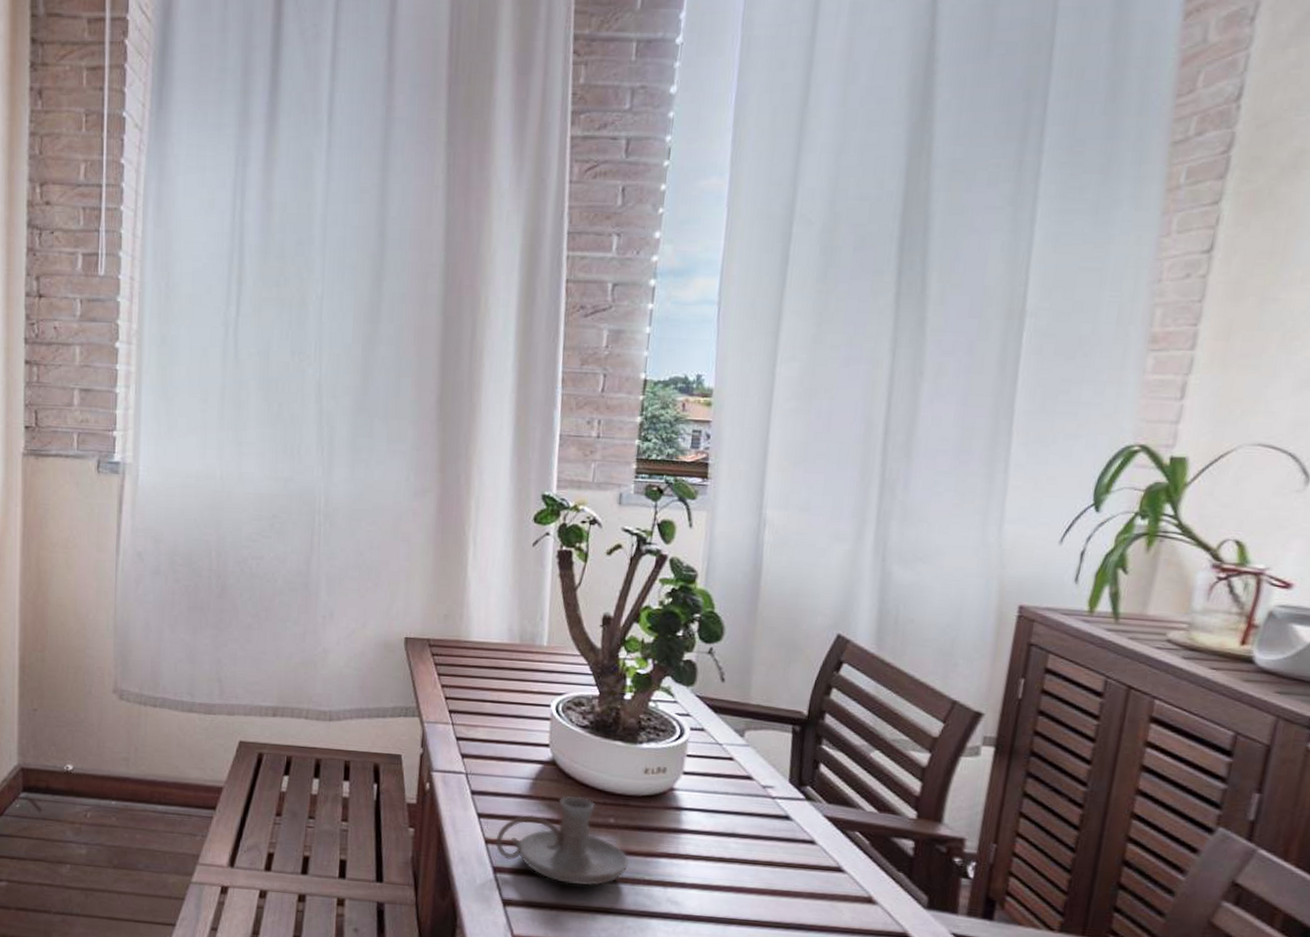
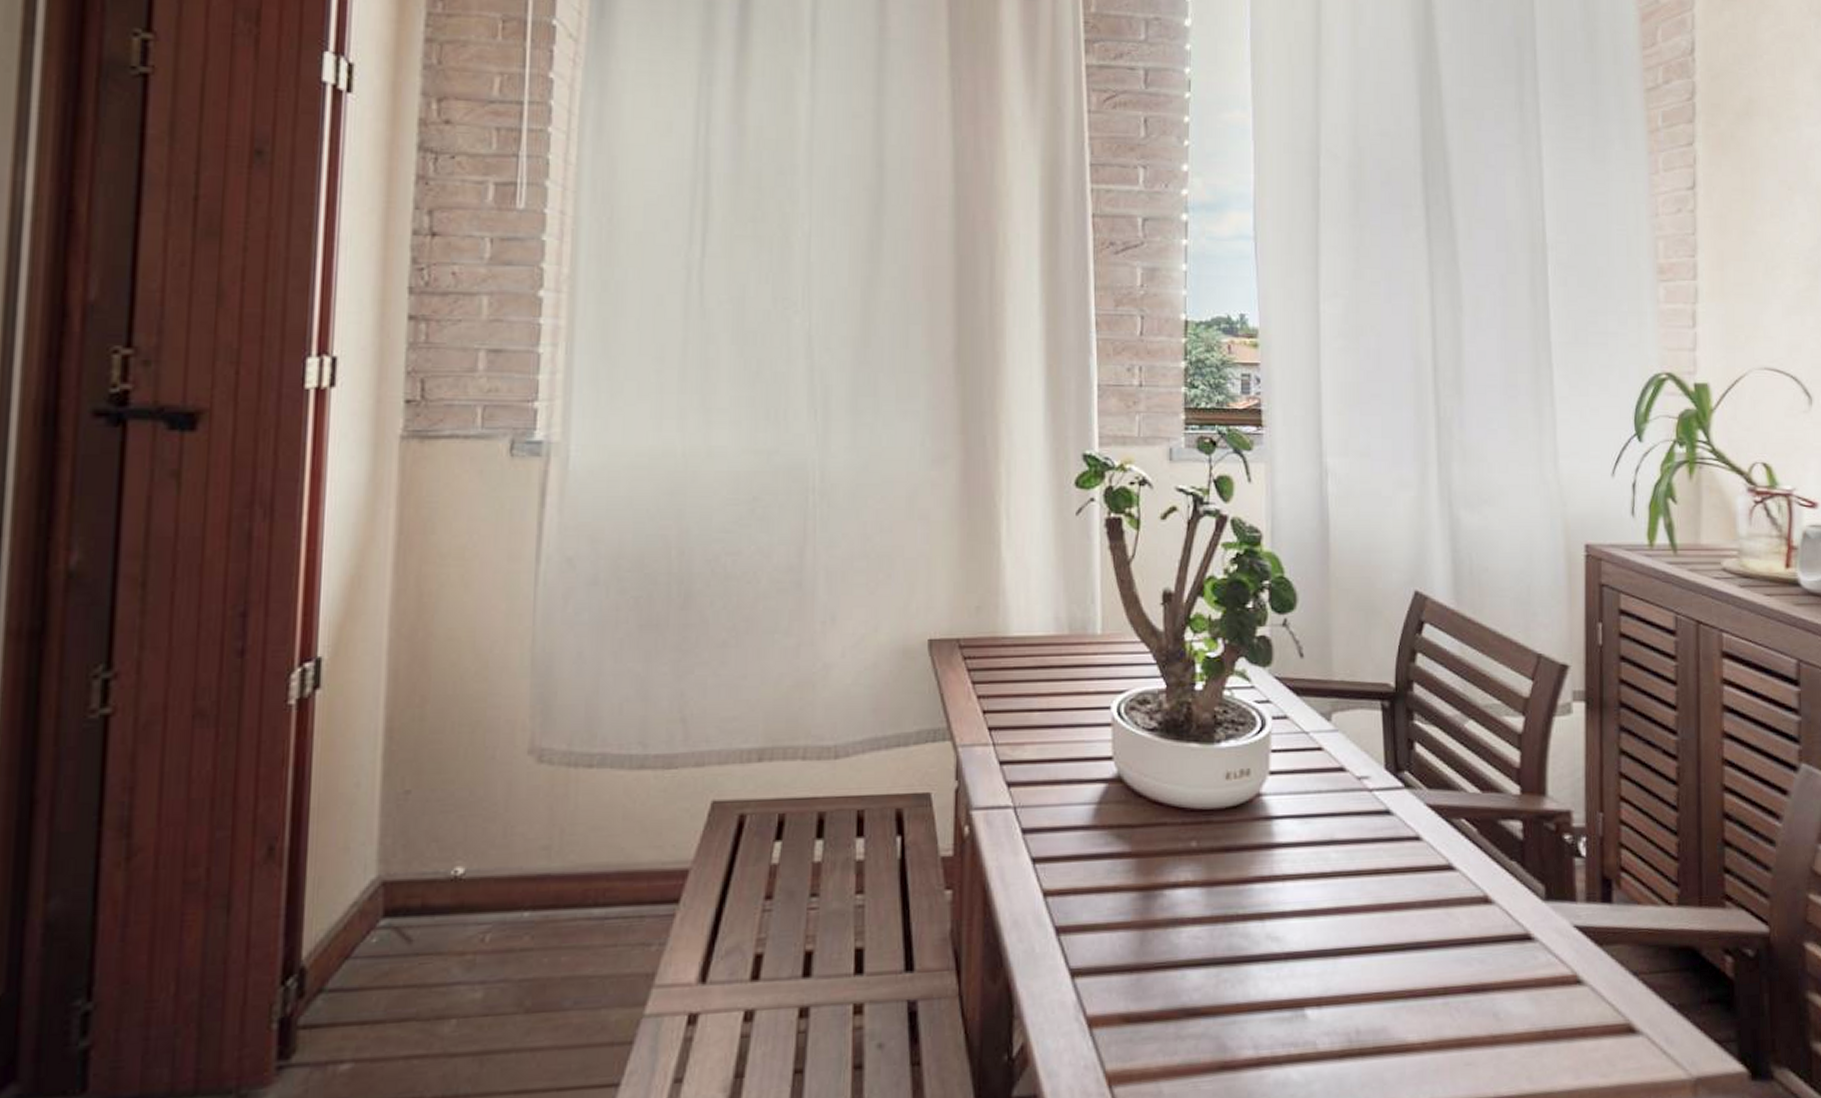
candle holder: present [495,795,629,886] -> none [1056,818,1218,936]

